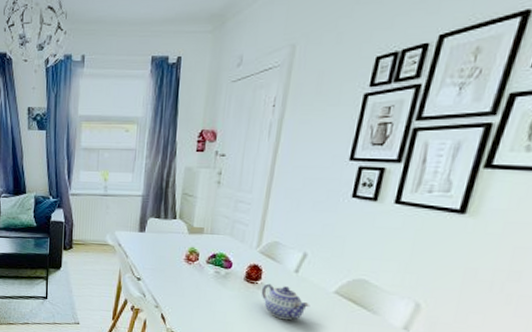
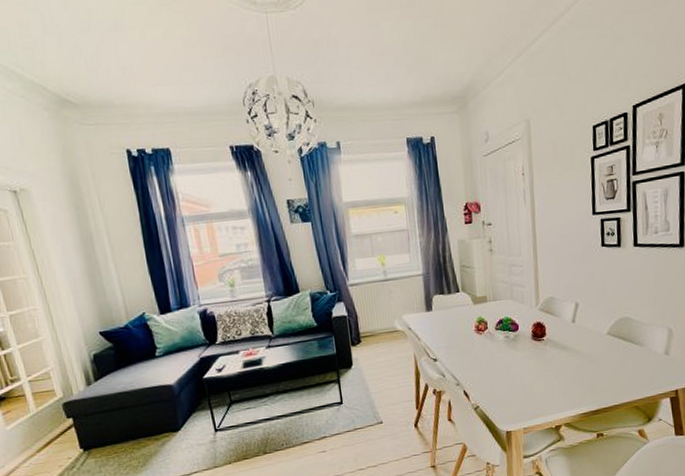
teapot: present [261,283,311,320] -> none [548,337,591,369]

